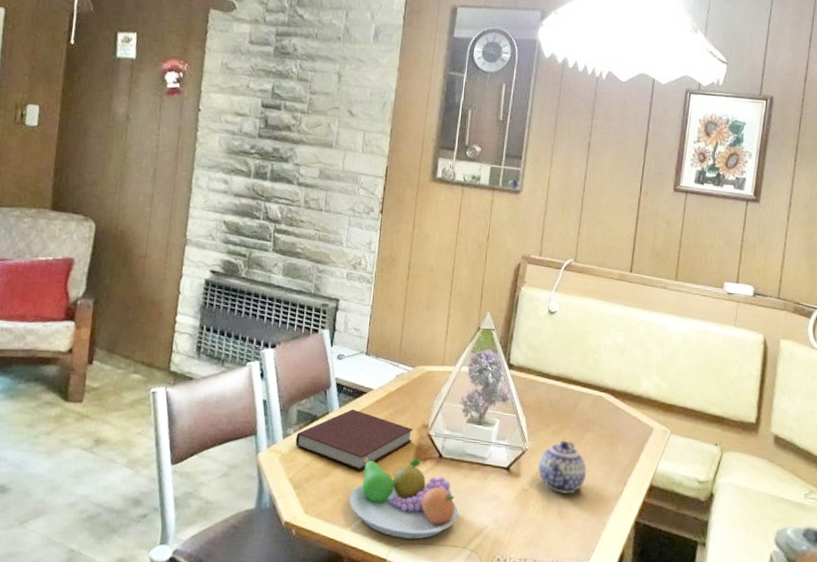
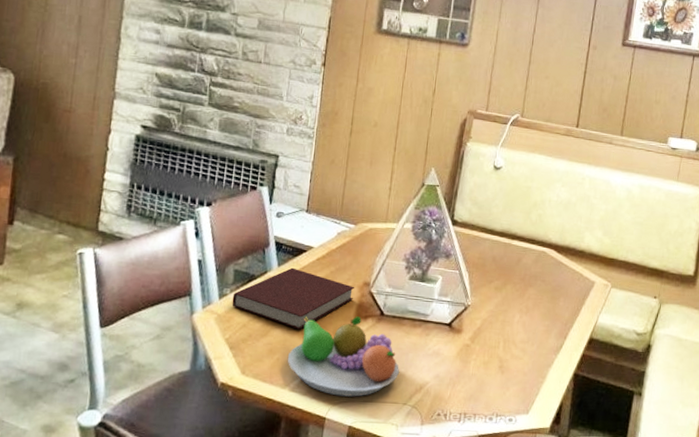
teapot: present [538,440,586,494] -> none [480,295,528,349]

